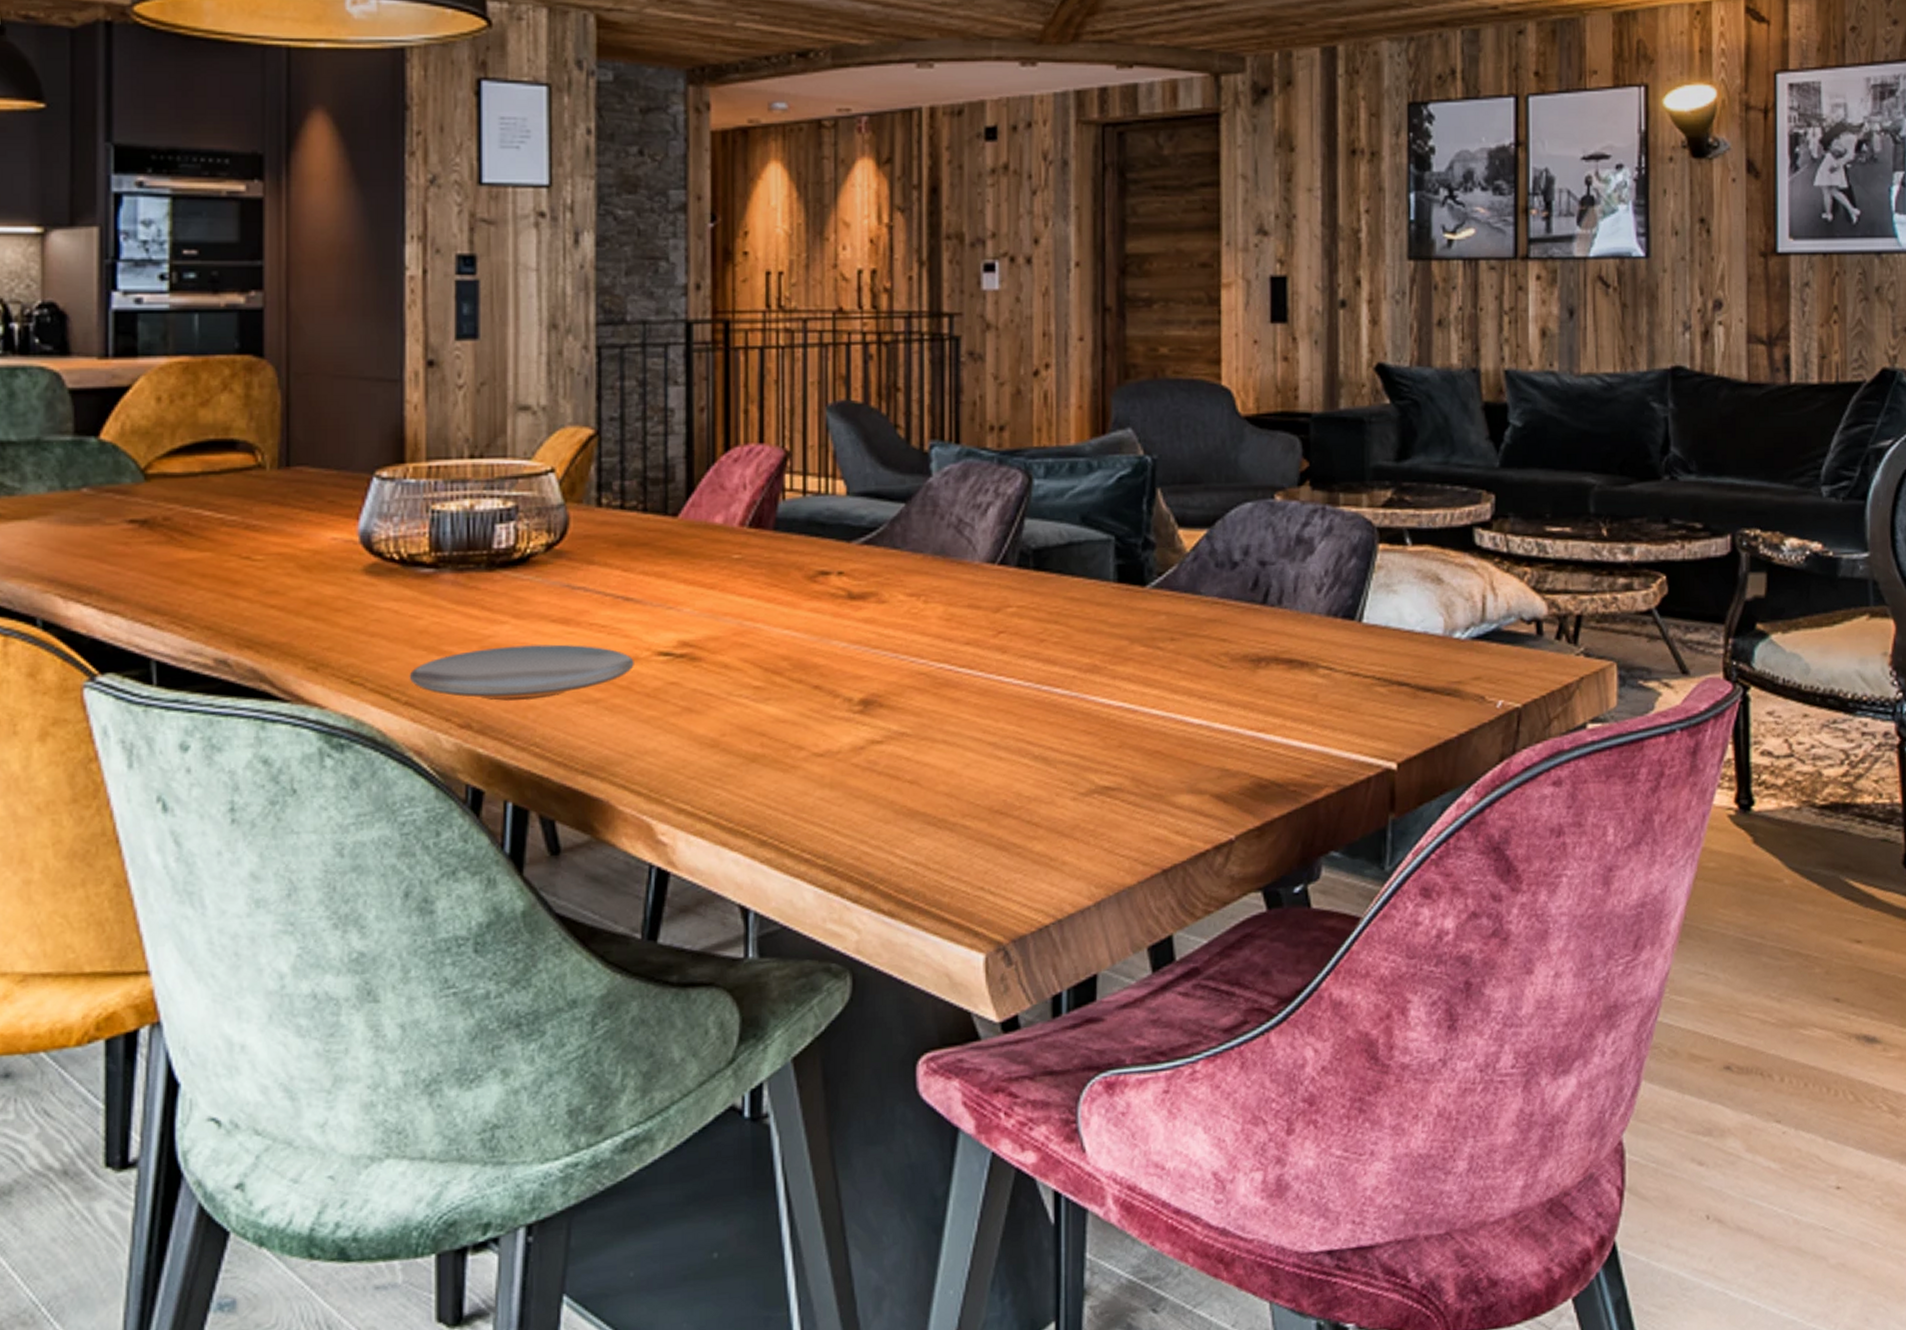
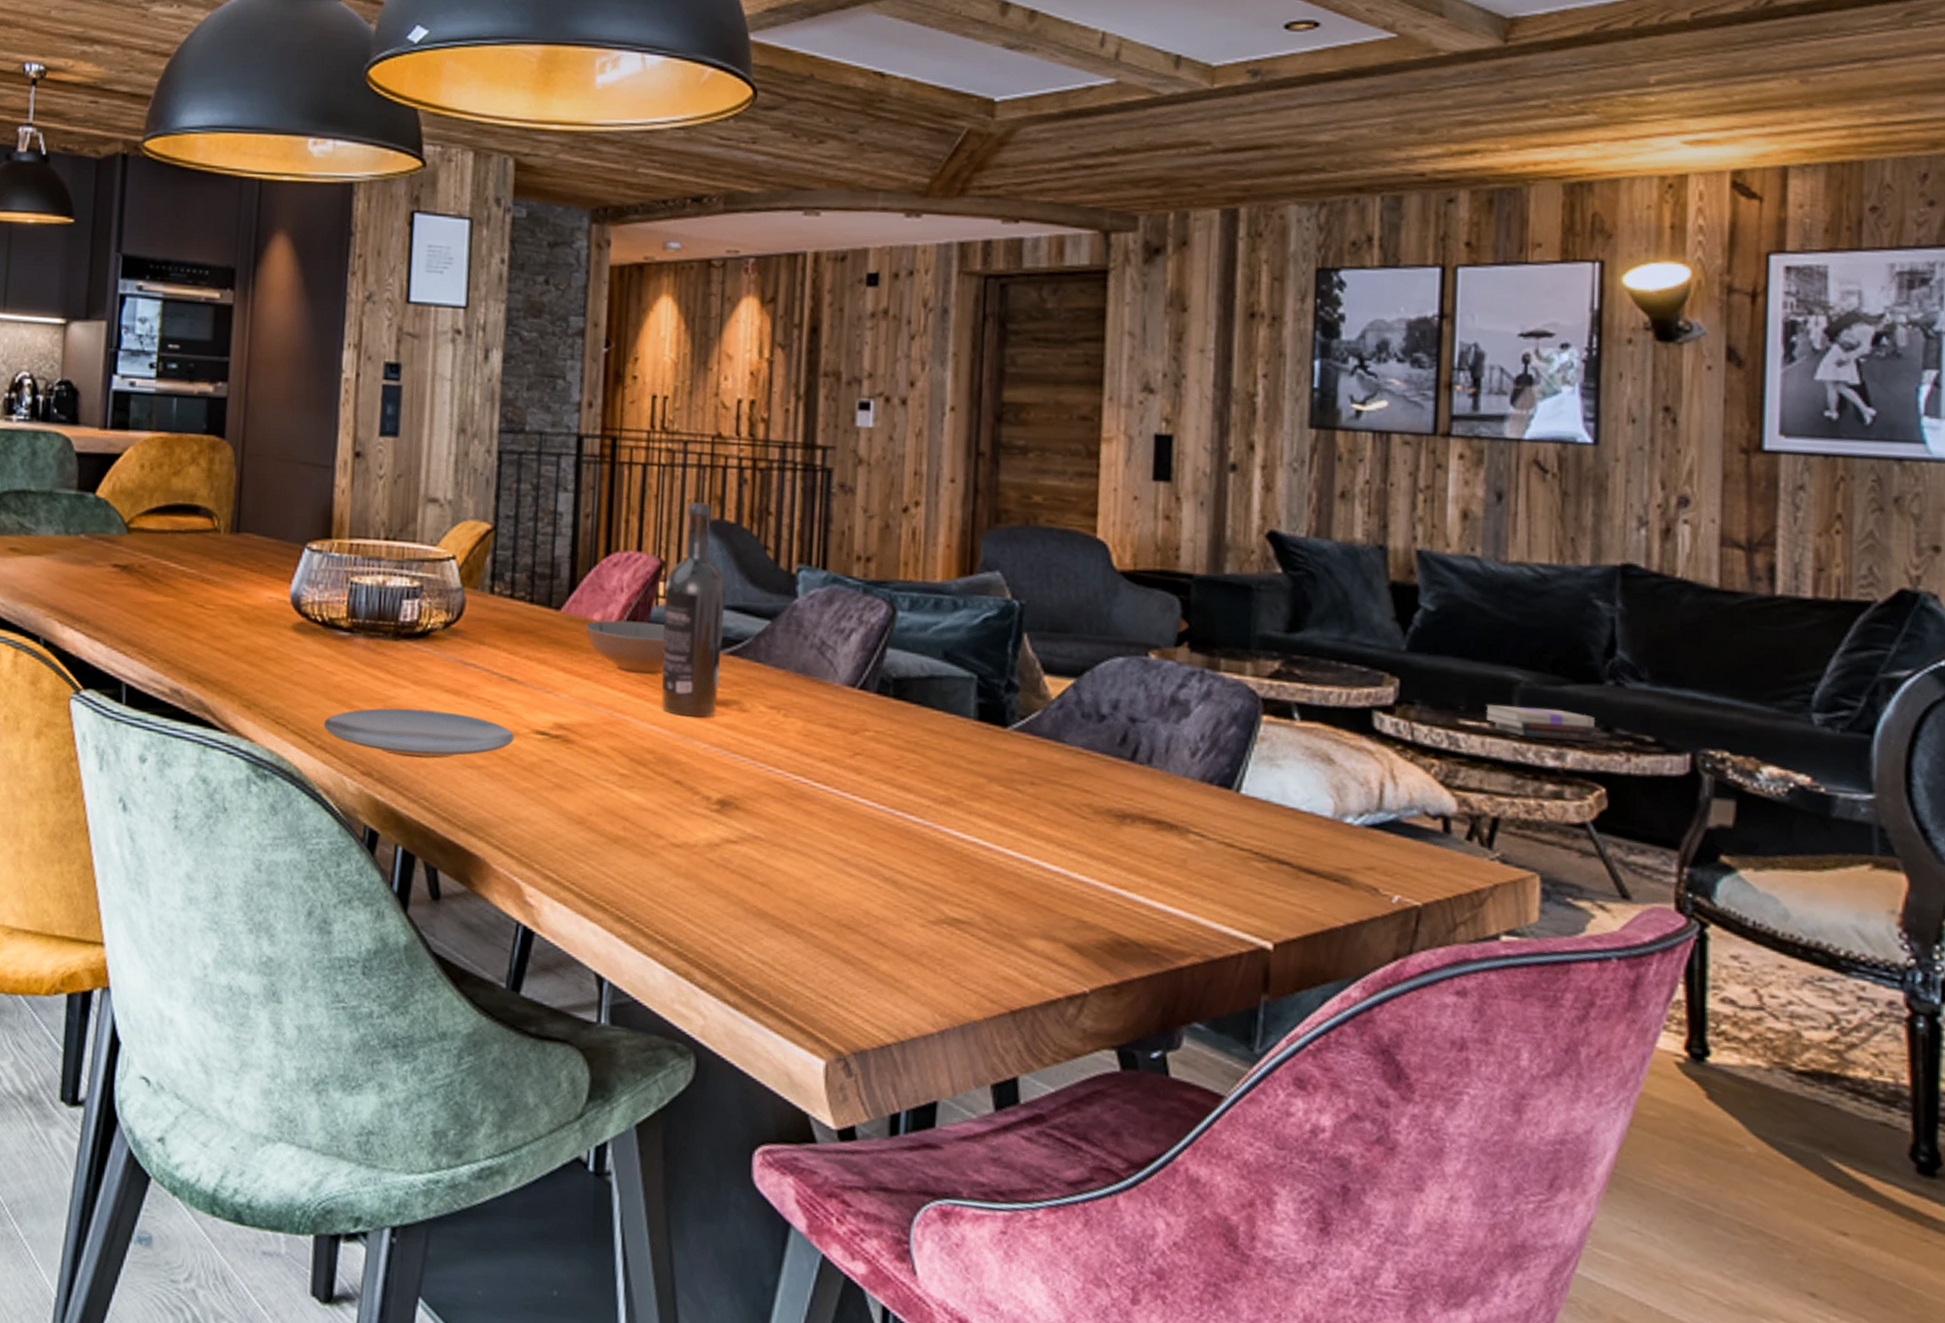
bowl: none [706,519,795,575] -> present [585,620,665,674]
wine bottle: none [790,383,857,617] -> present [660,501,726,718]
books: none [1567,507,1660,537] -> present [1486,705,1600,741]

